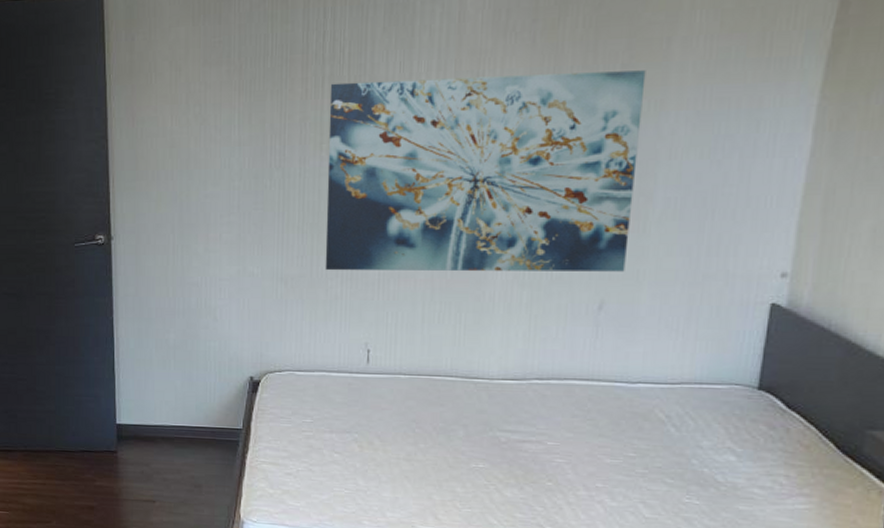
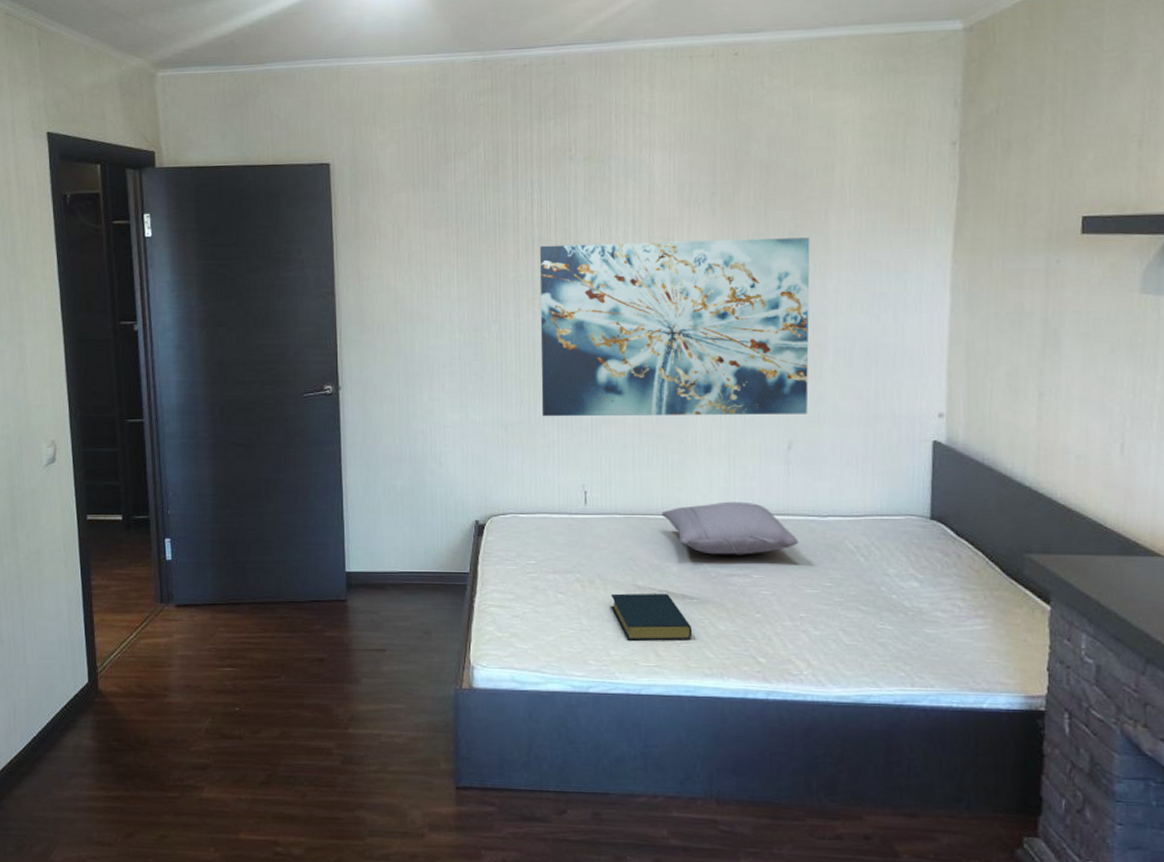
hardback book: none [389,455,476,505] -> present [610,593,693,641]
pillow: none [450,364,602,421] -> present [661,501,799,555]

